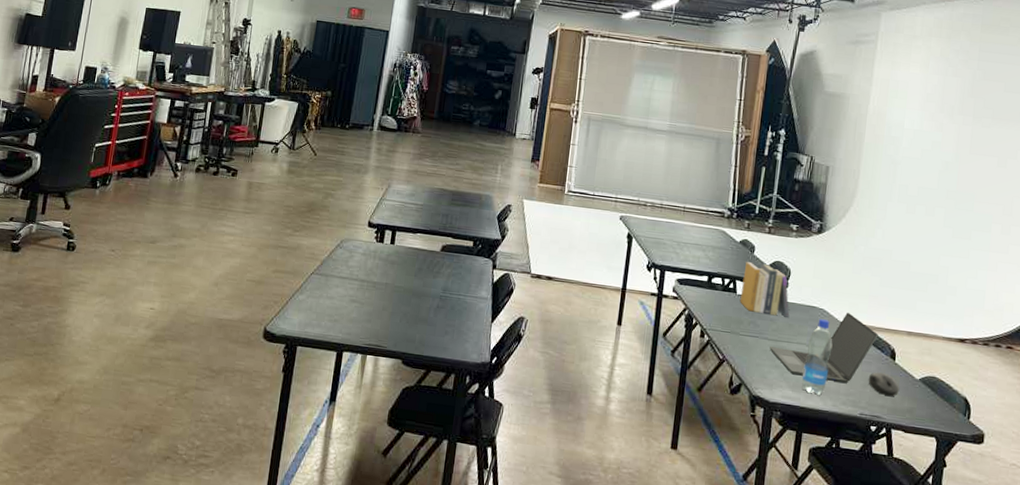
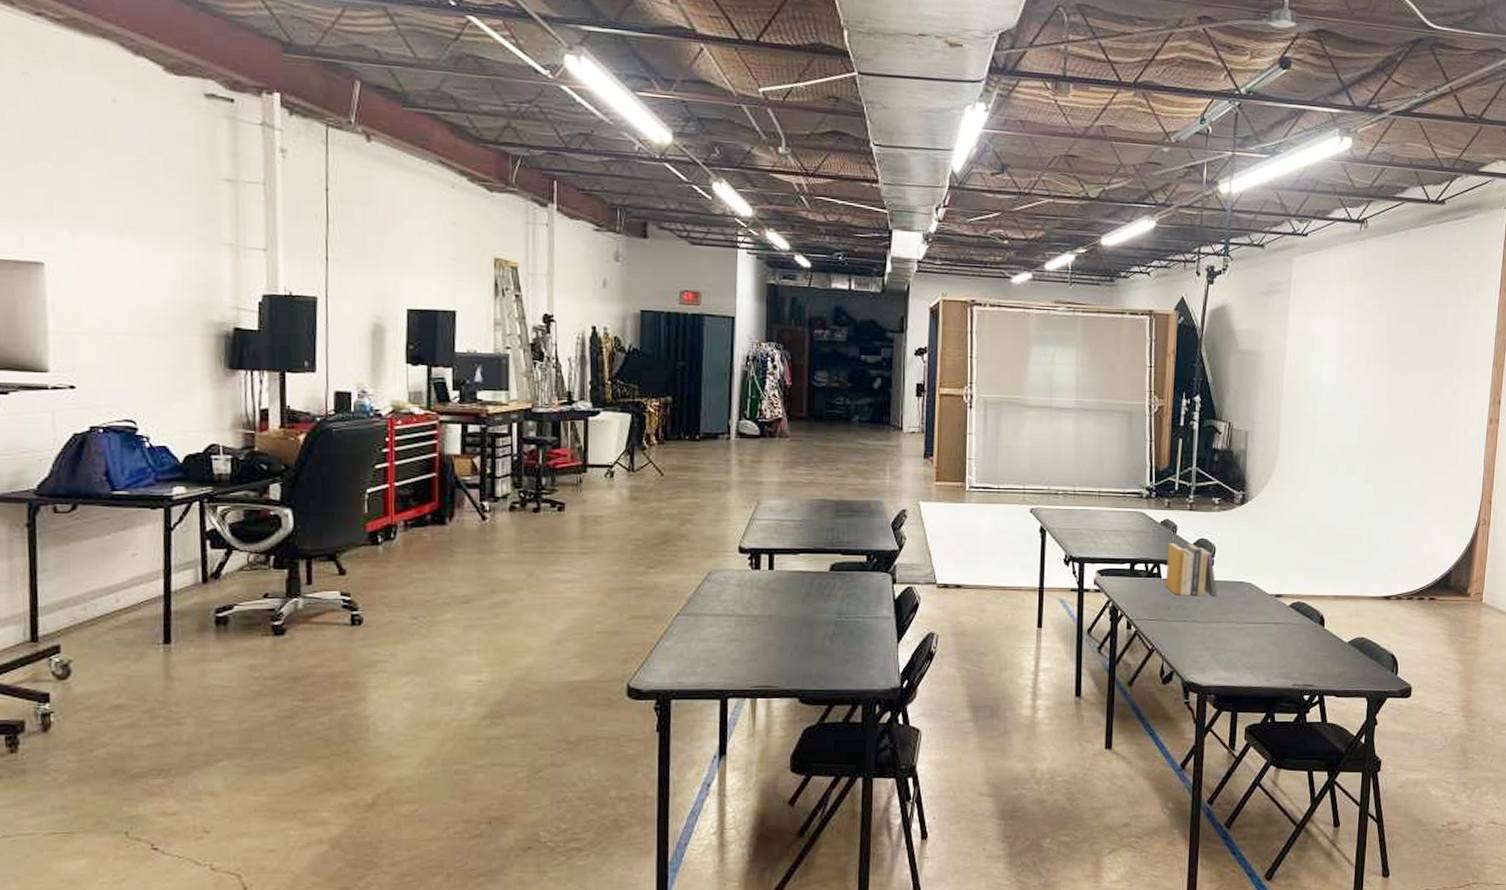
laptop: present [769,313,879,383] -> none [1199,584,1307,656]
bottle: present [801,319,833,395] -> none [1233,594,1262,672]
computer mouse: present [868,372,900,396] -> none [1299,641,1330,663]

